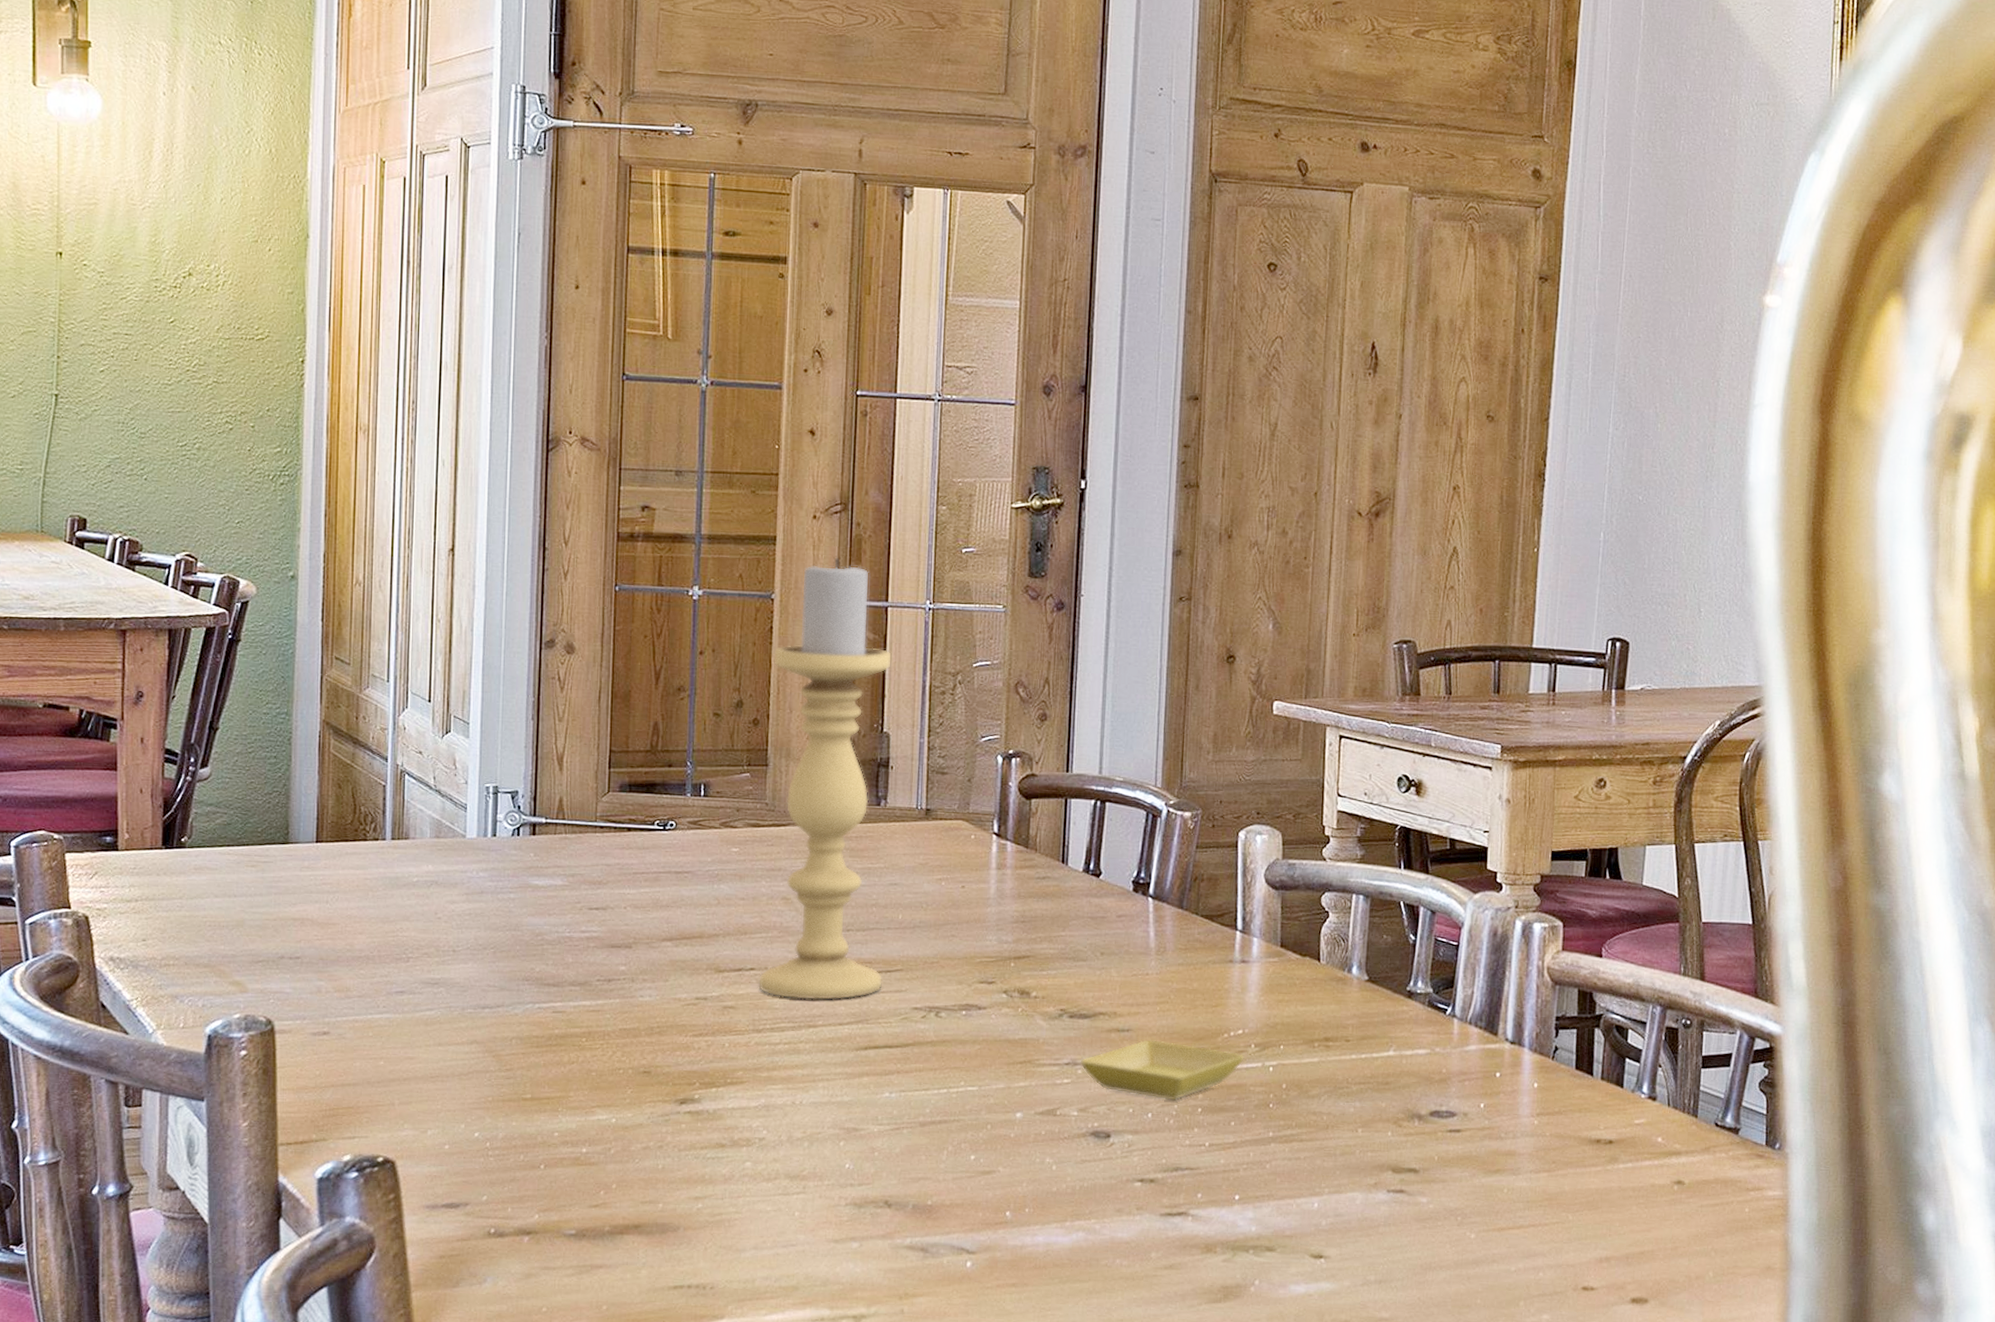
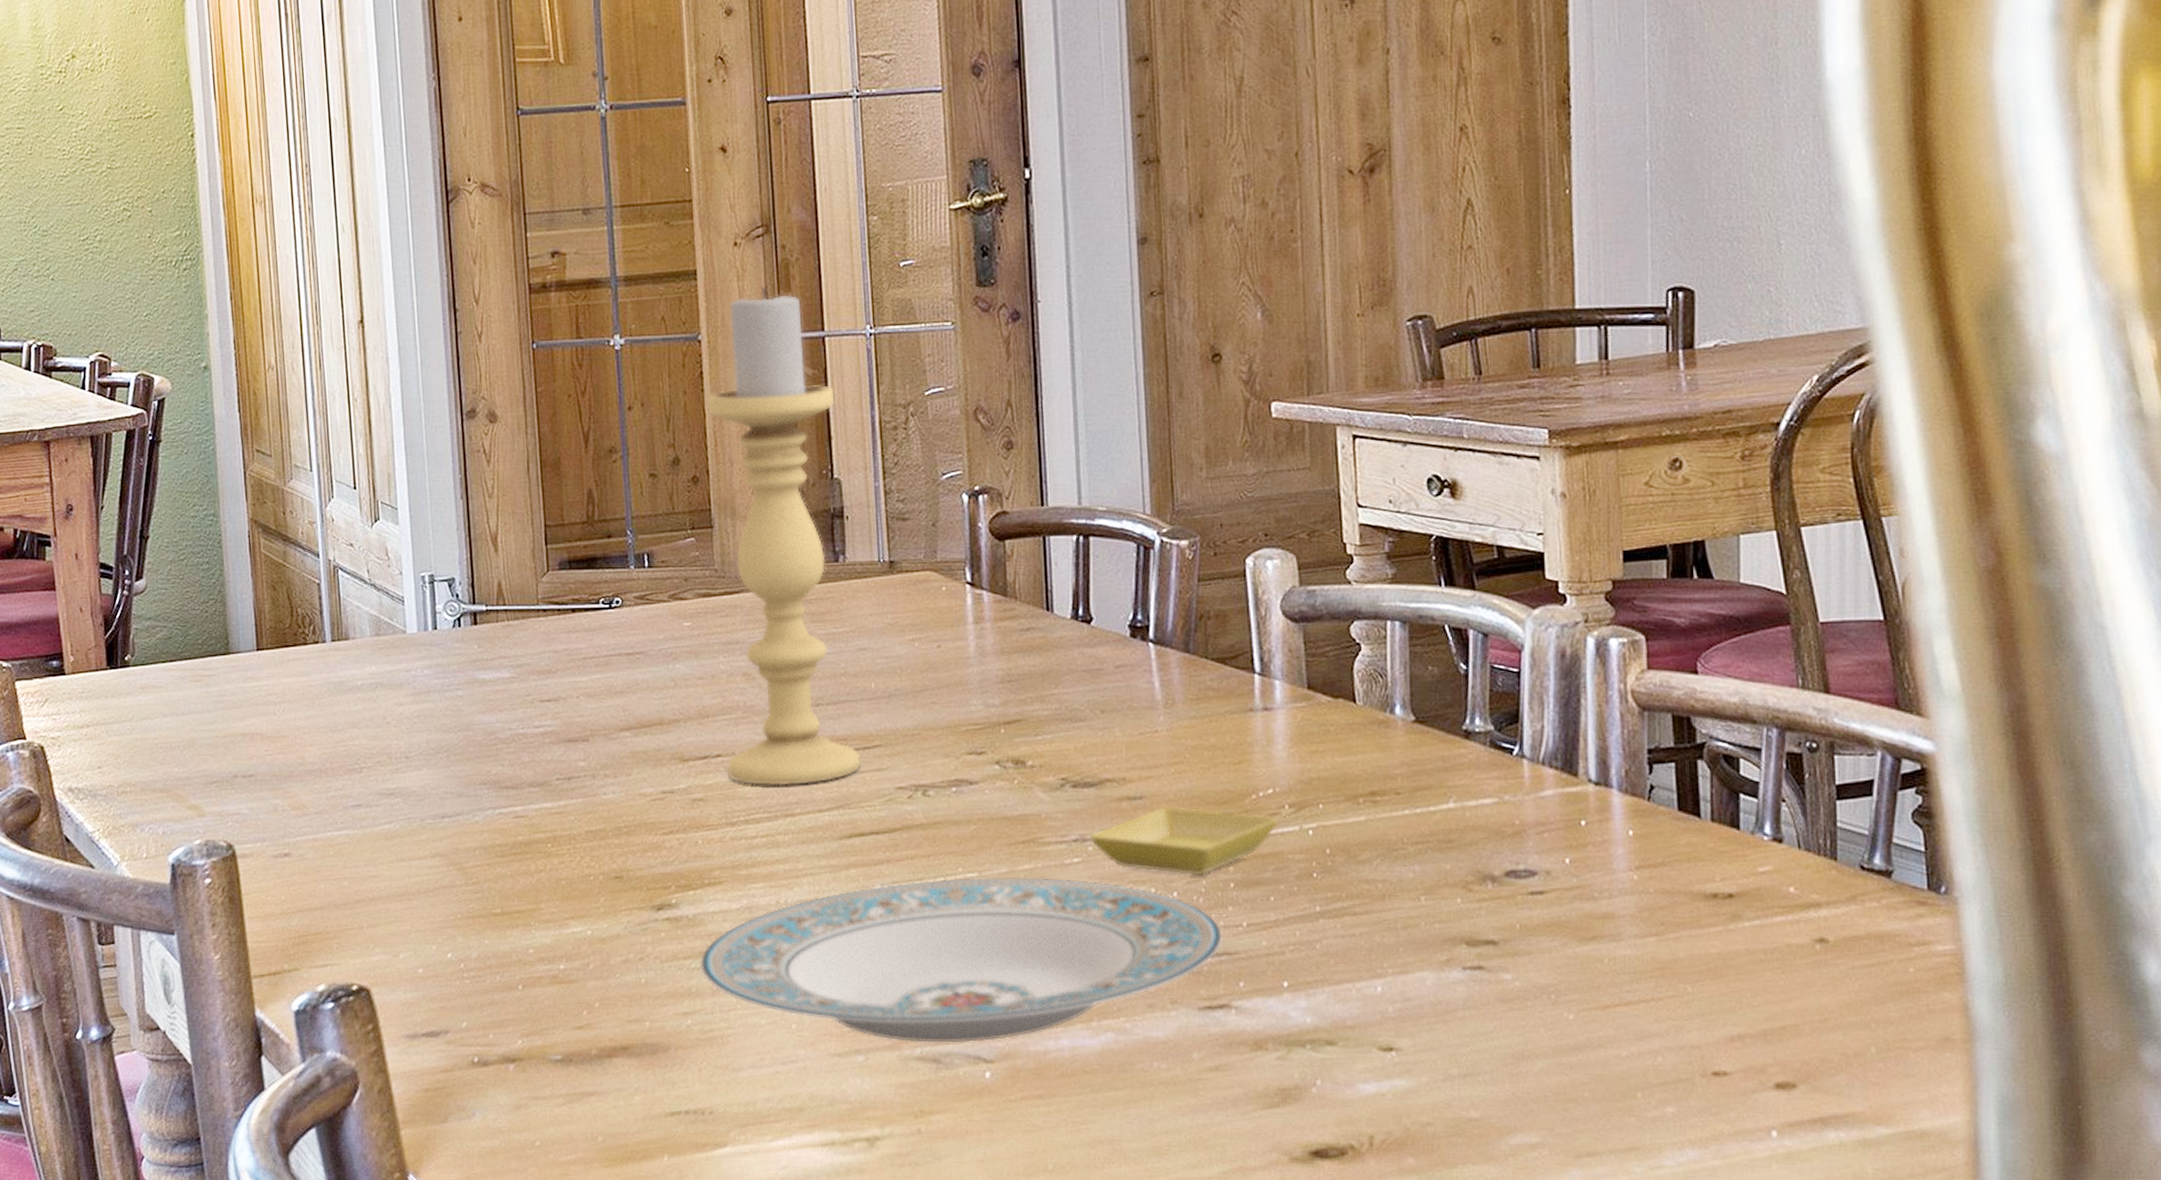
plate: none [714,1091,1188,1236] -> present [699,878,1223,1043]

